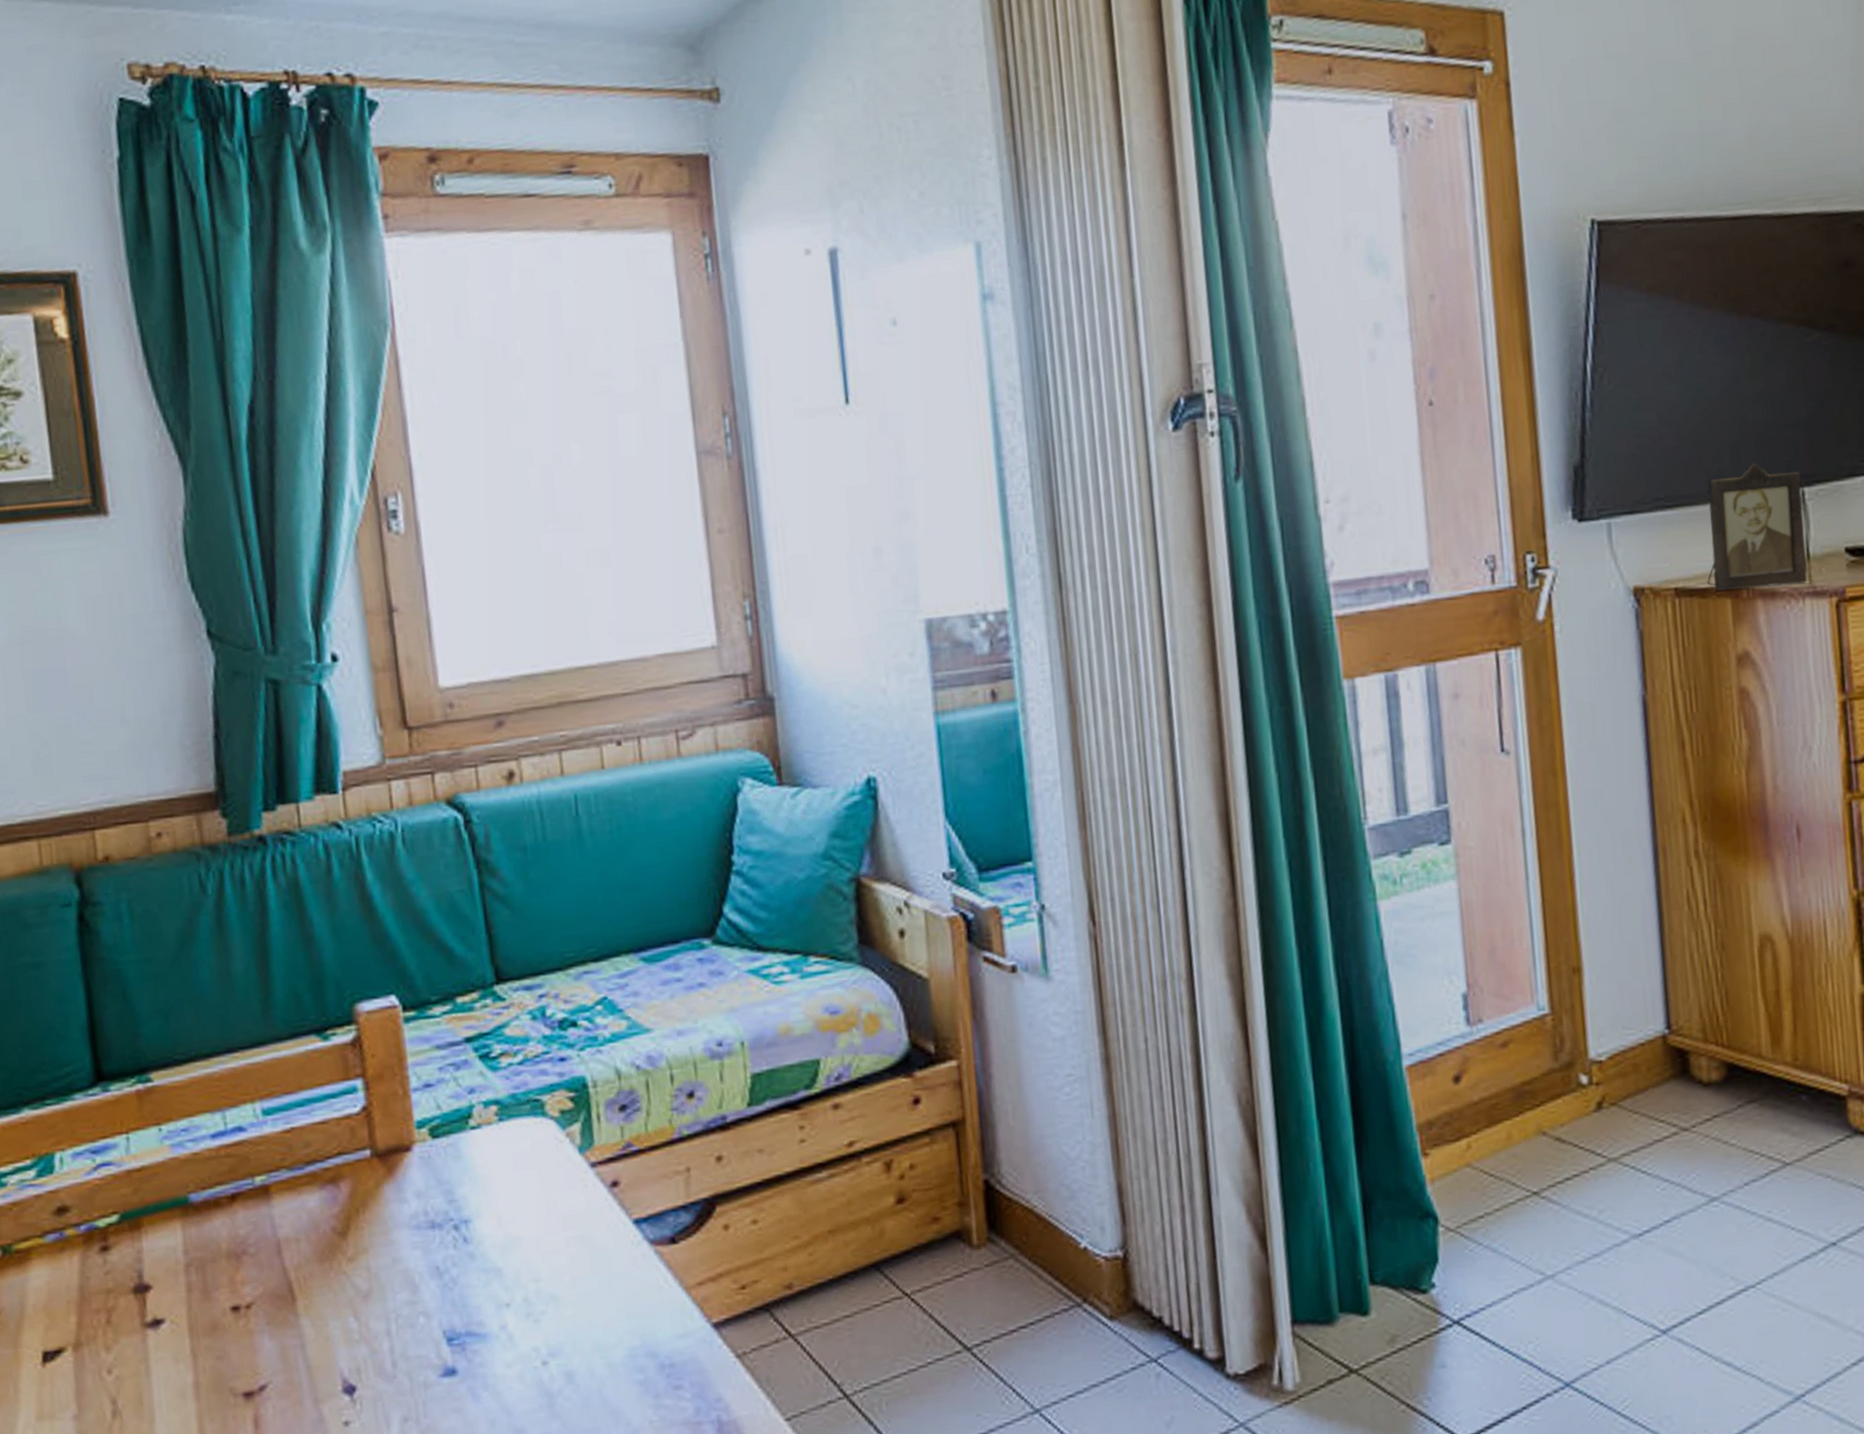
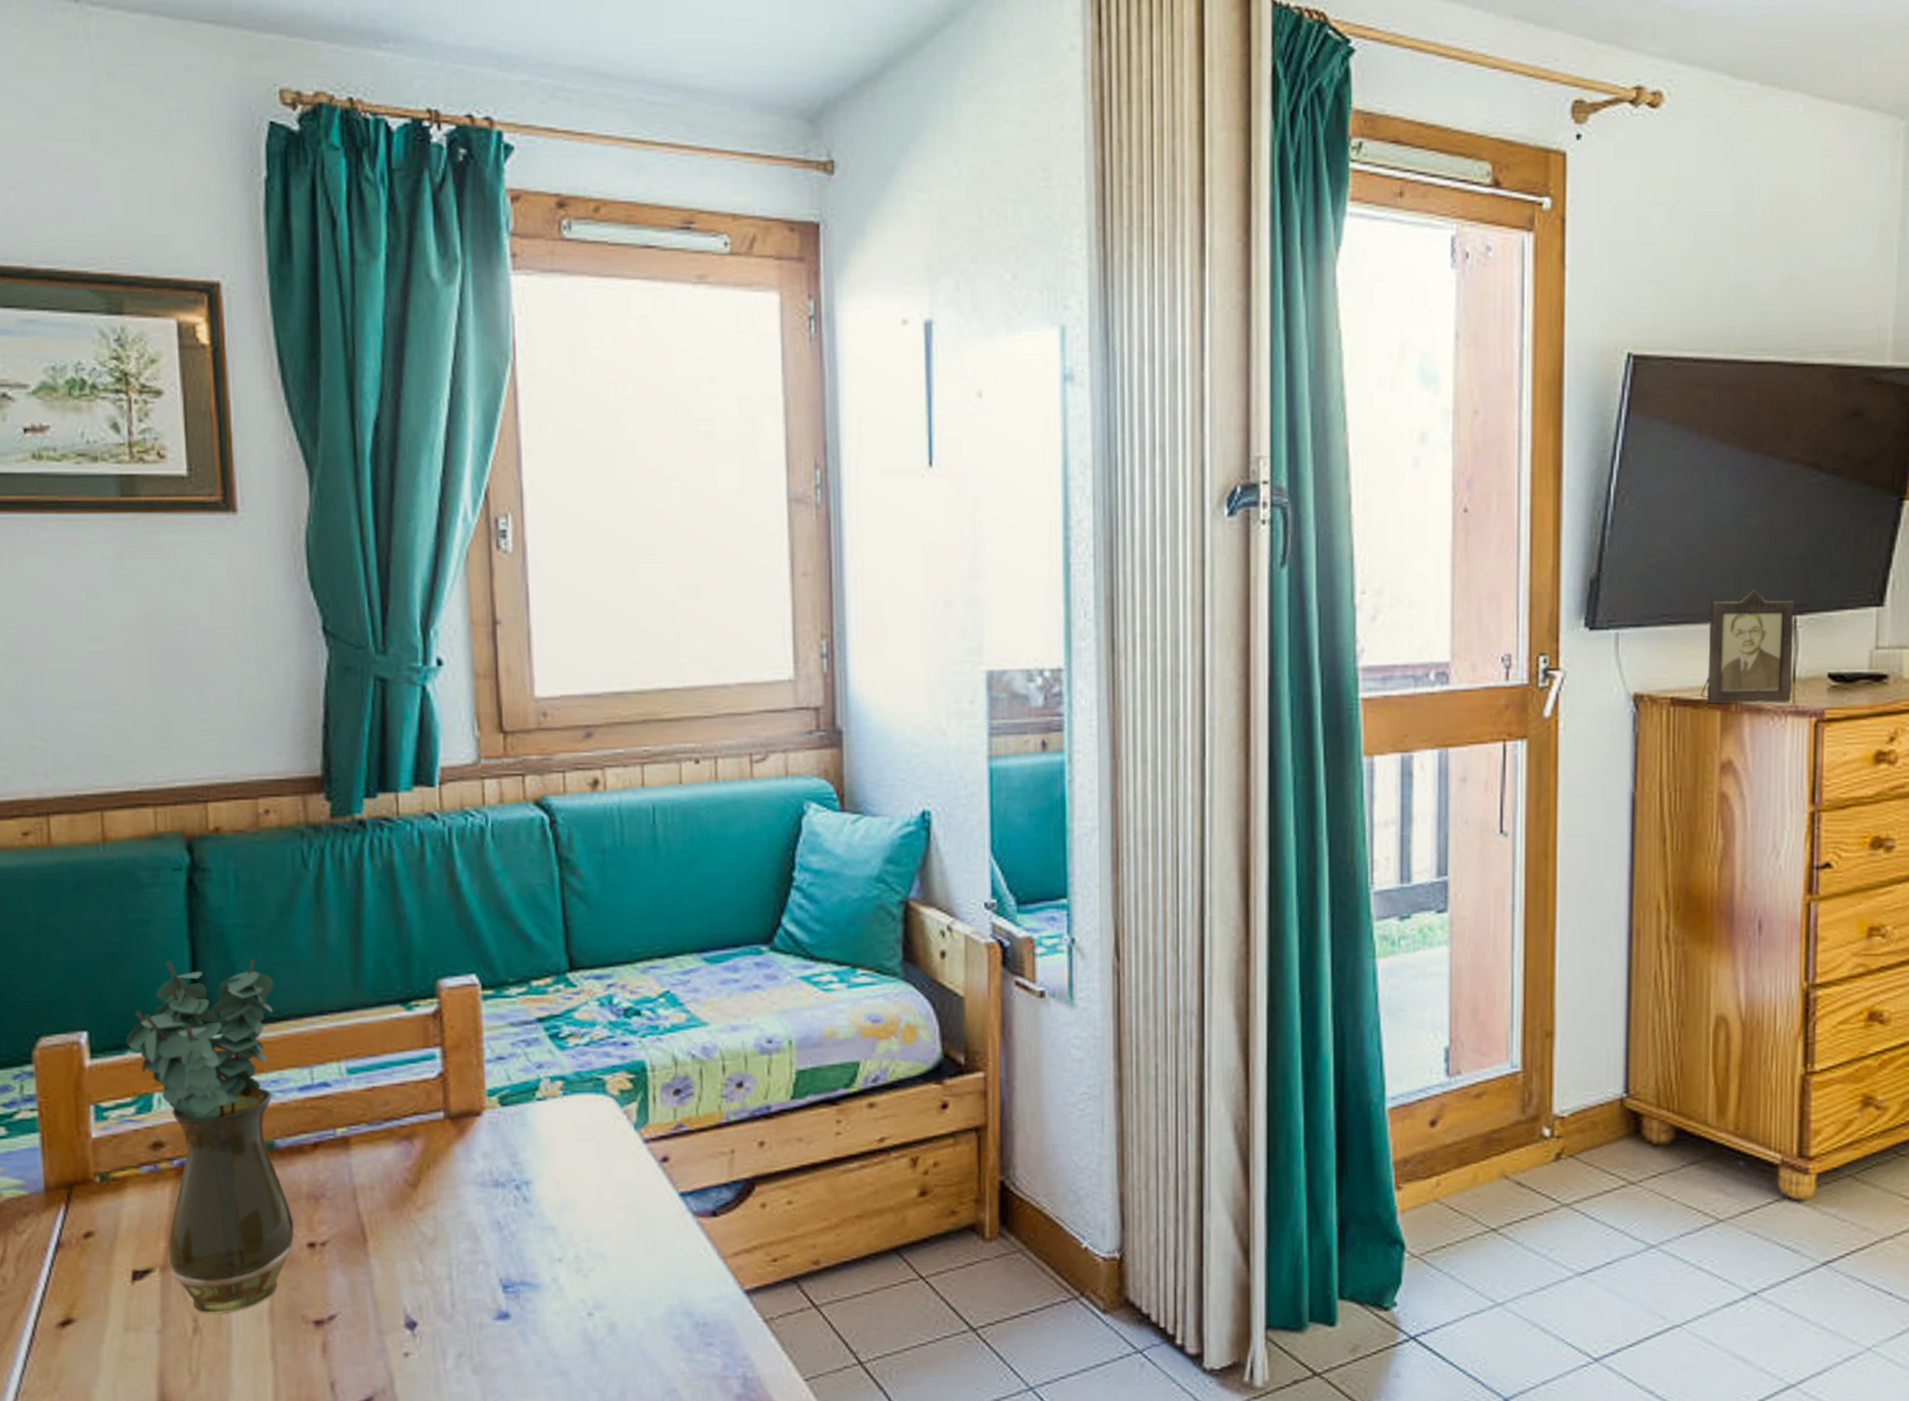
vase: none [21,997,216,1393] -> present [126,959,294,1313]

